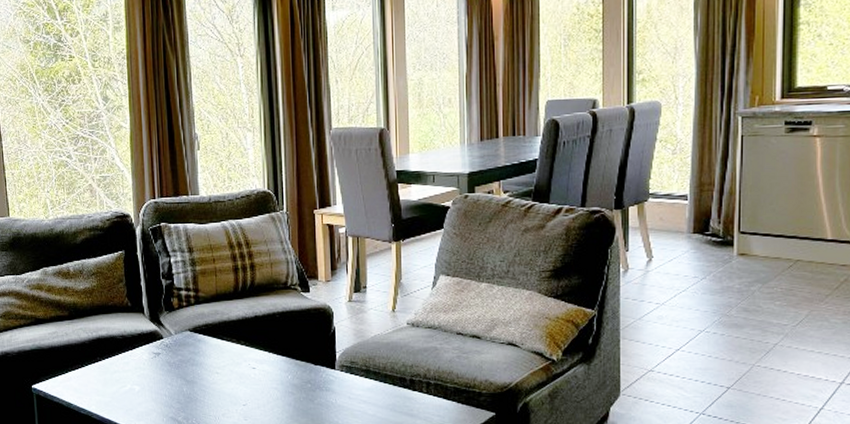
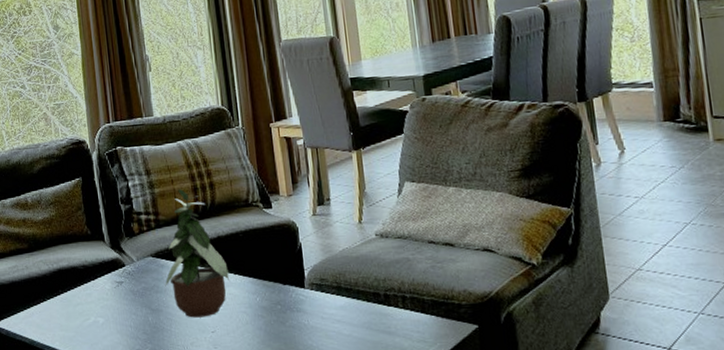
potted plant: none [201,268,264,391] -> present [165,189,231,318]

